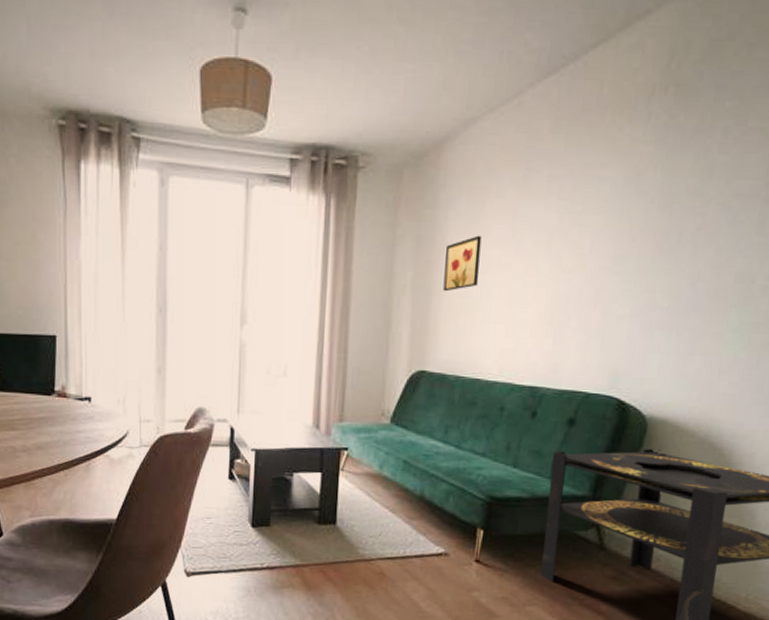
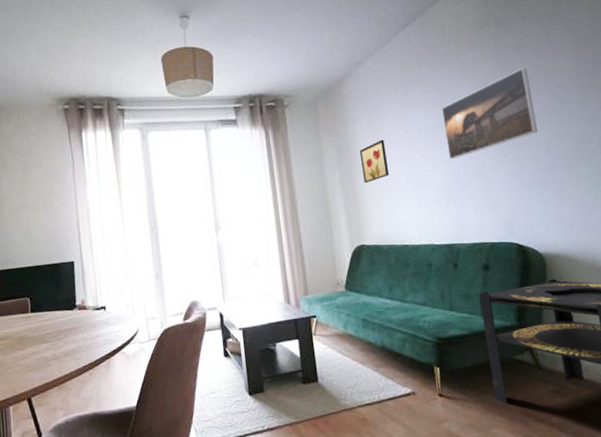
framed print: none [561,162,701,278] -> present [441,67,538,160]

